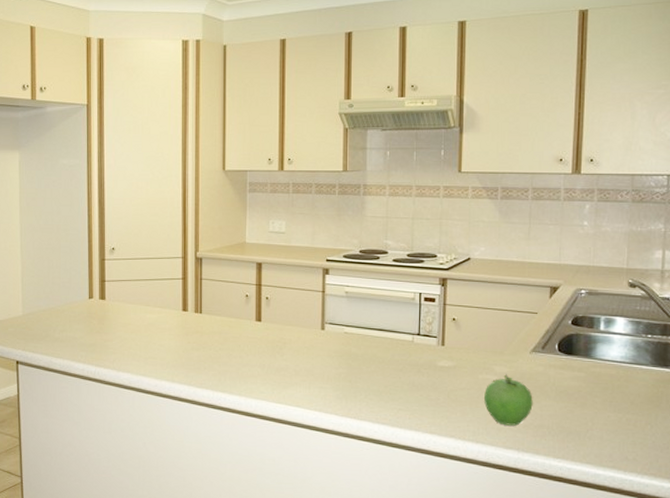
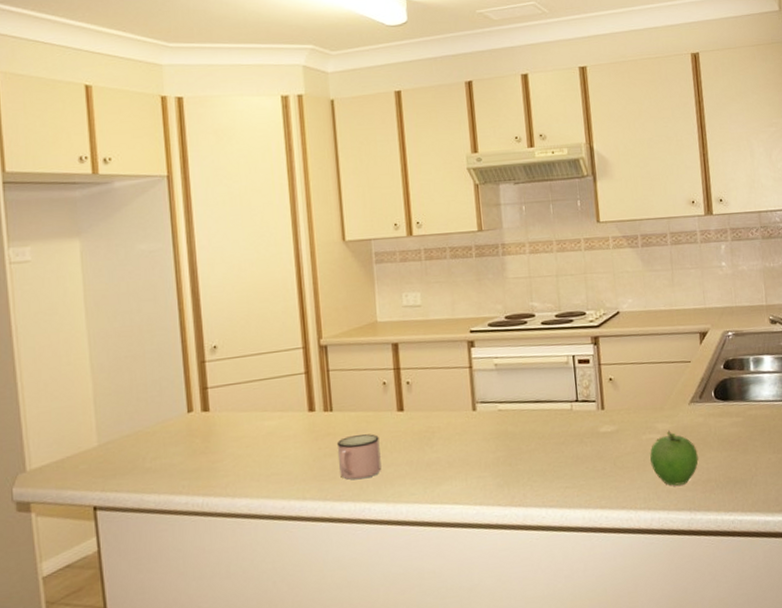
mug: none [203,336,238,373] -> present [336,434,382,480]

